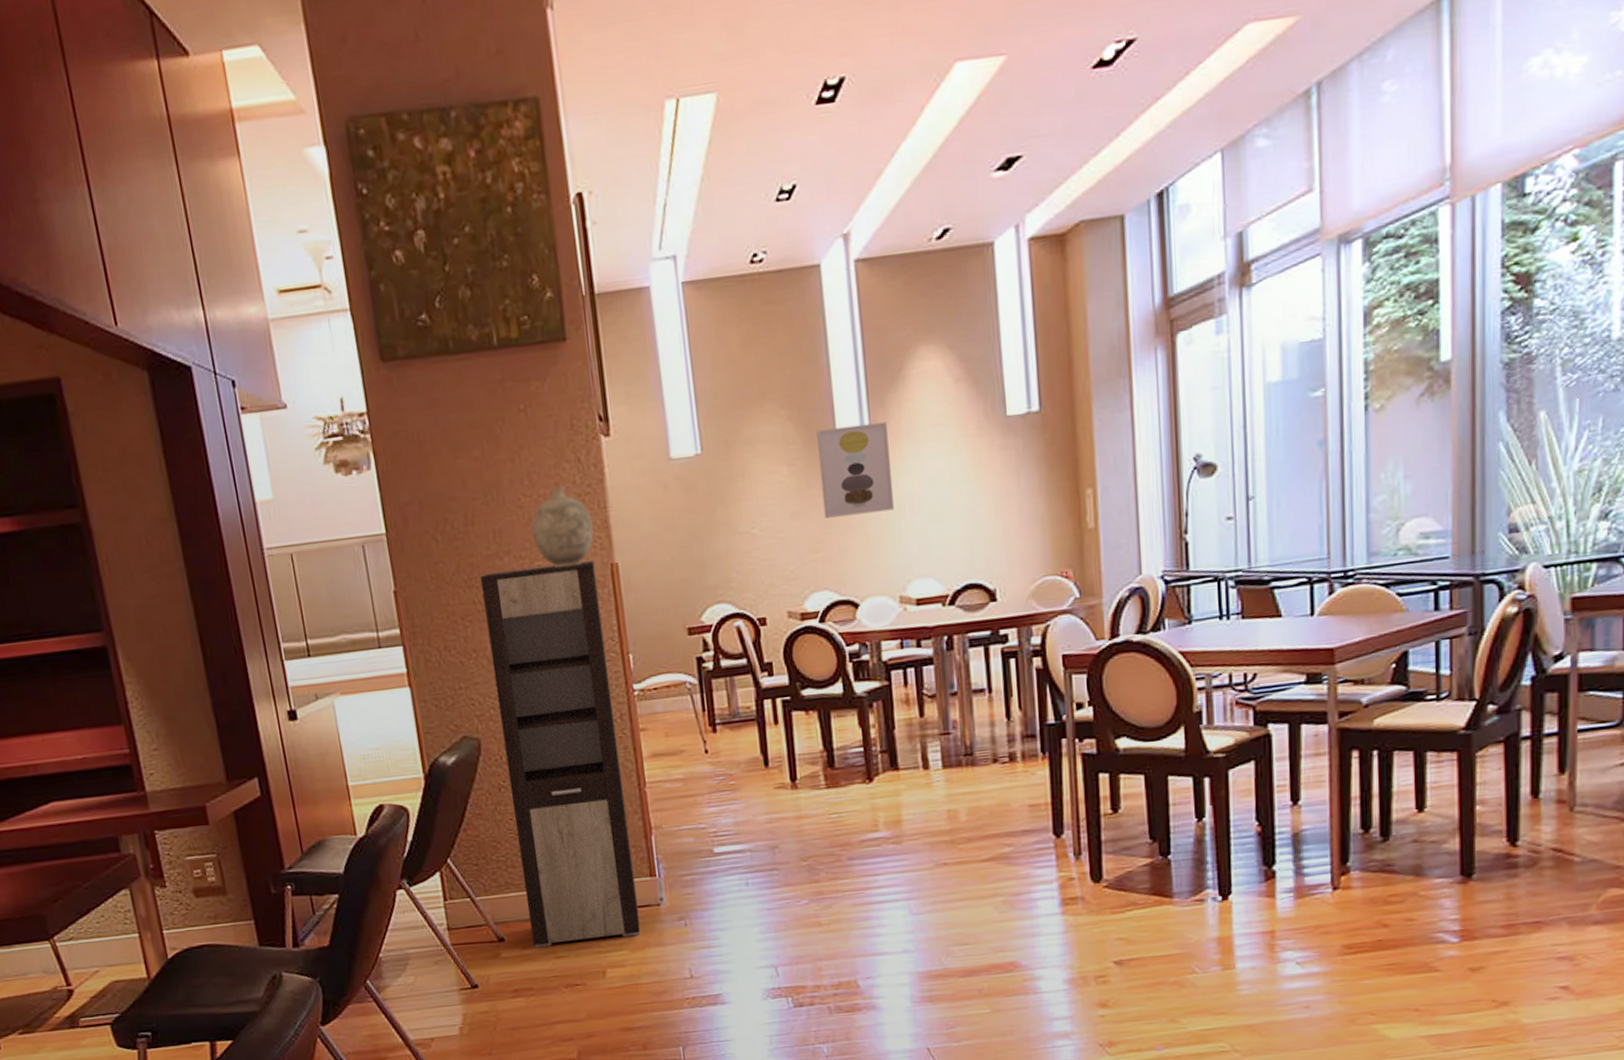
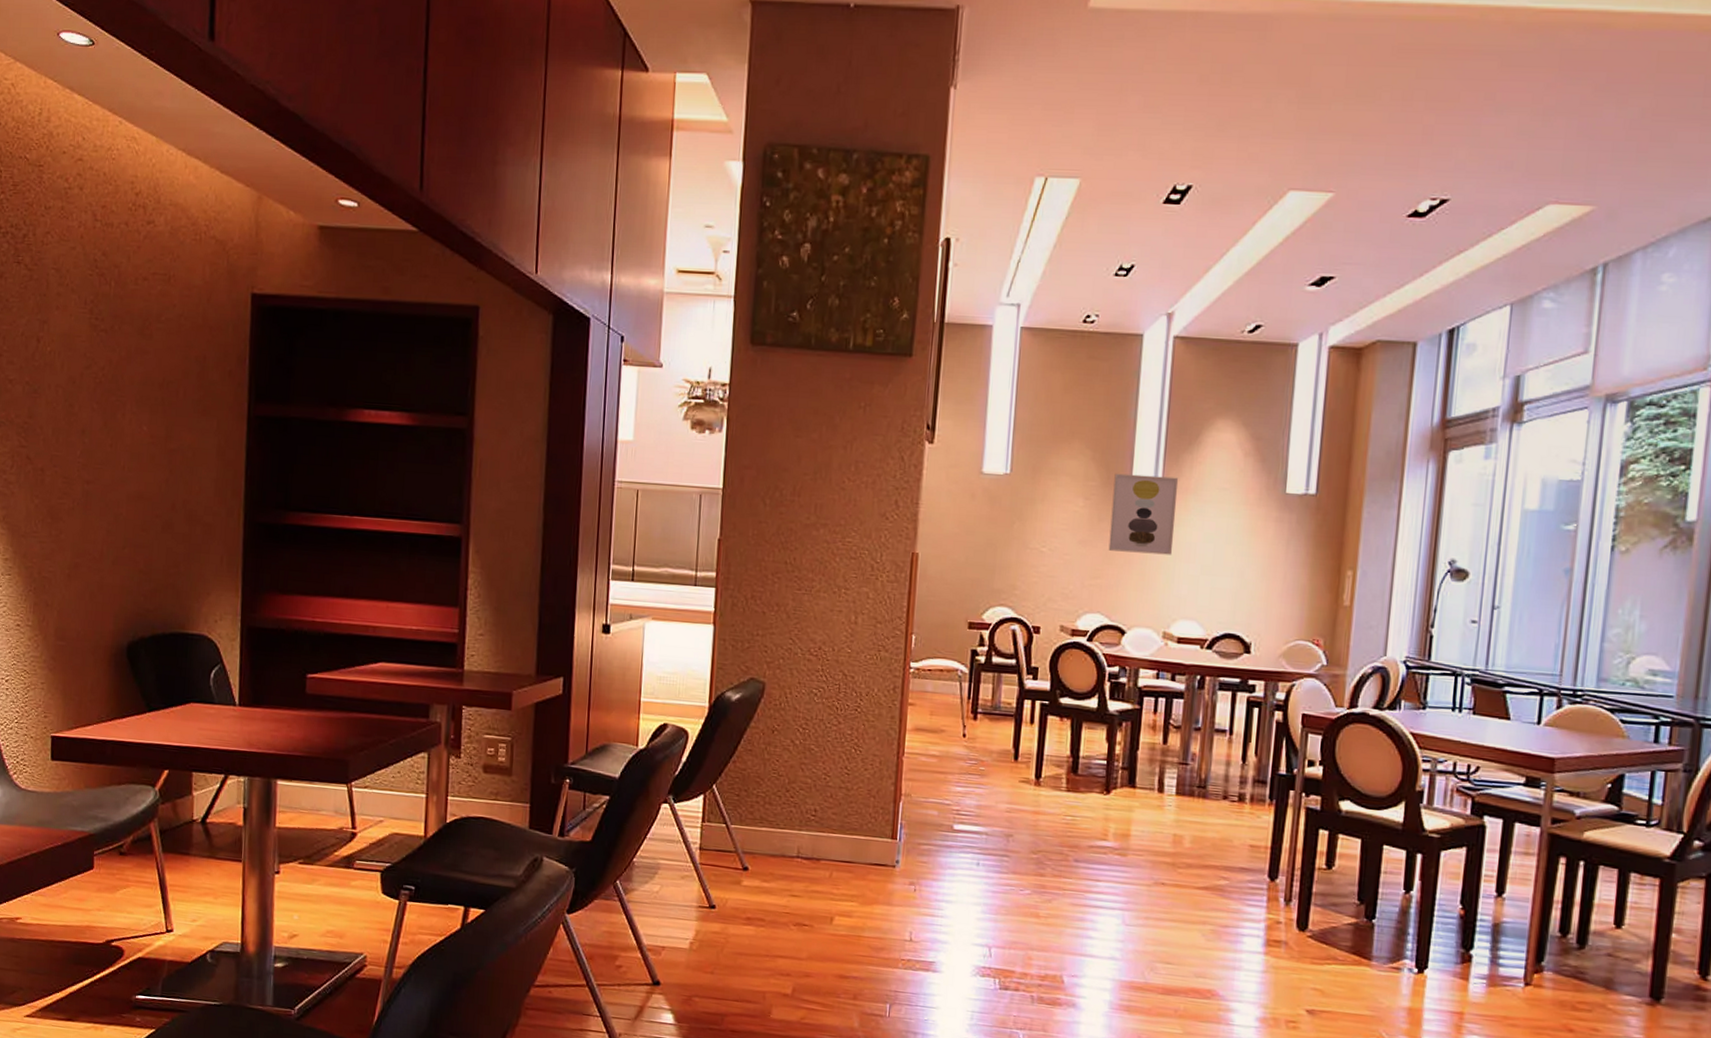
cabinet: present [480,561,641,948] -> none [773,540,898,891]
decorative vase: present [531,486,594,568] -> none [848,477,903,548]

